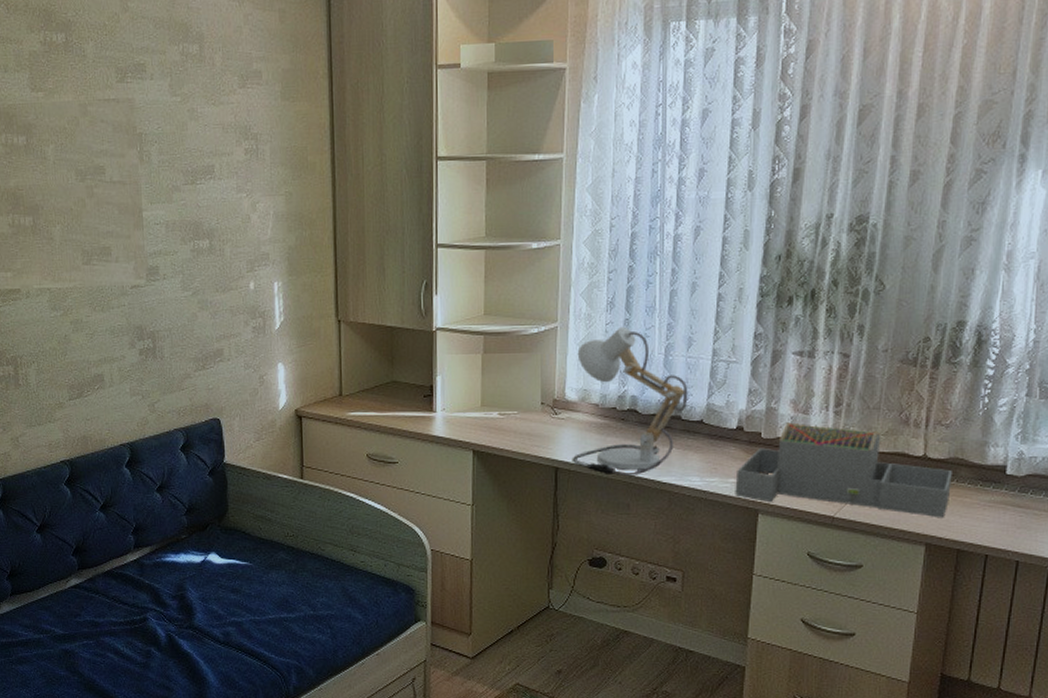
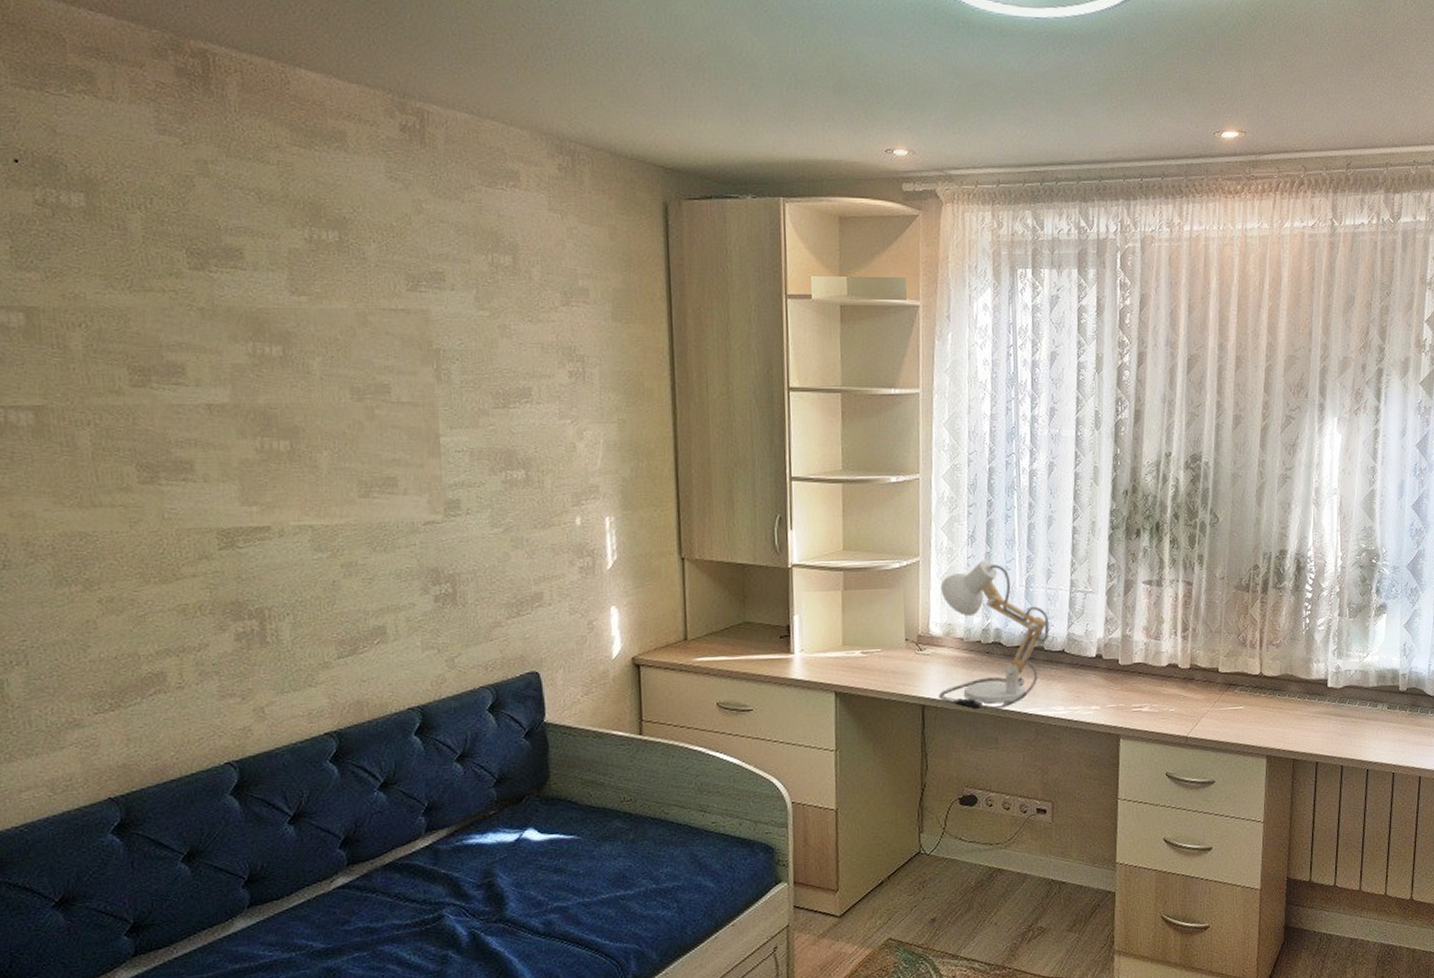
architectural model: present [735,422,952,518] -> none [1097,648,1285,731]

